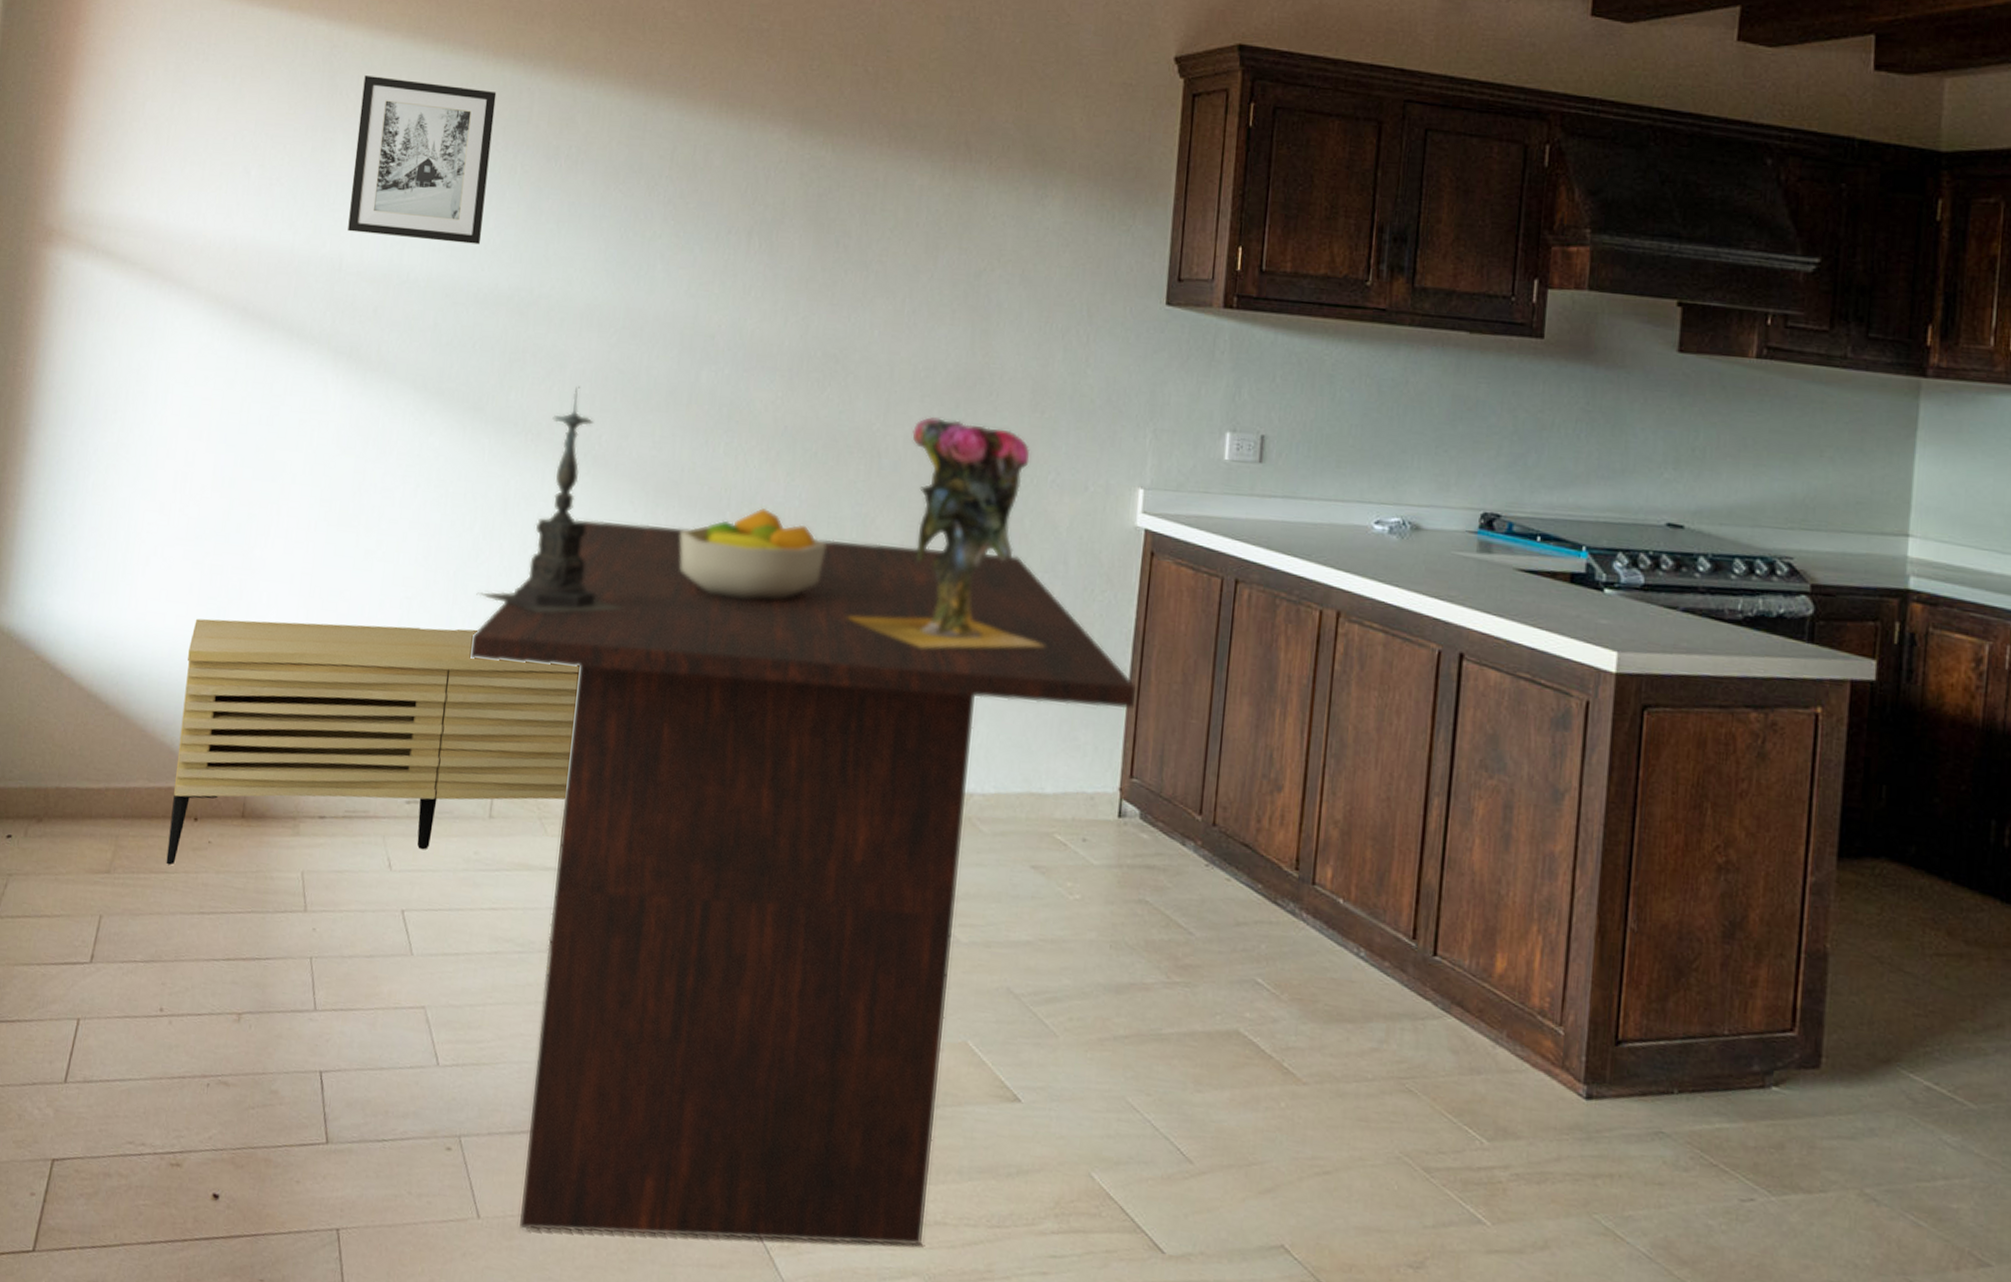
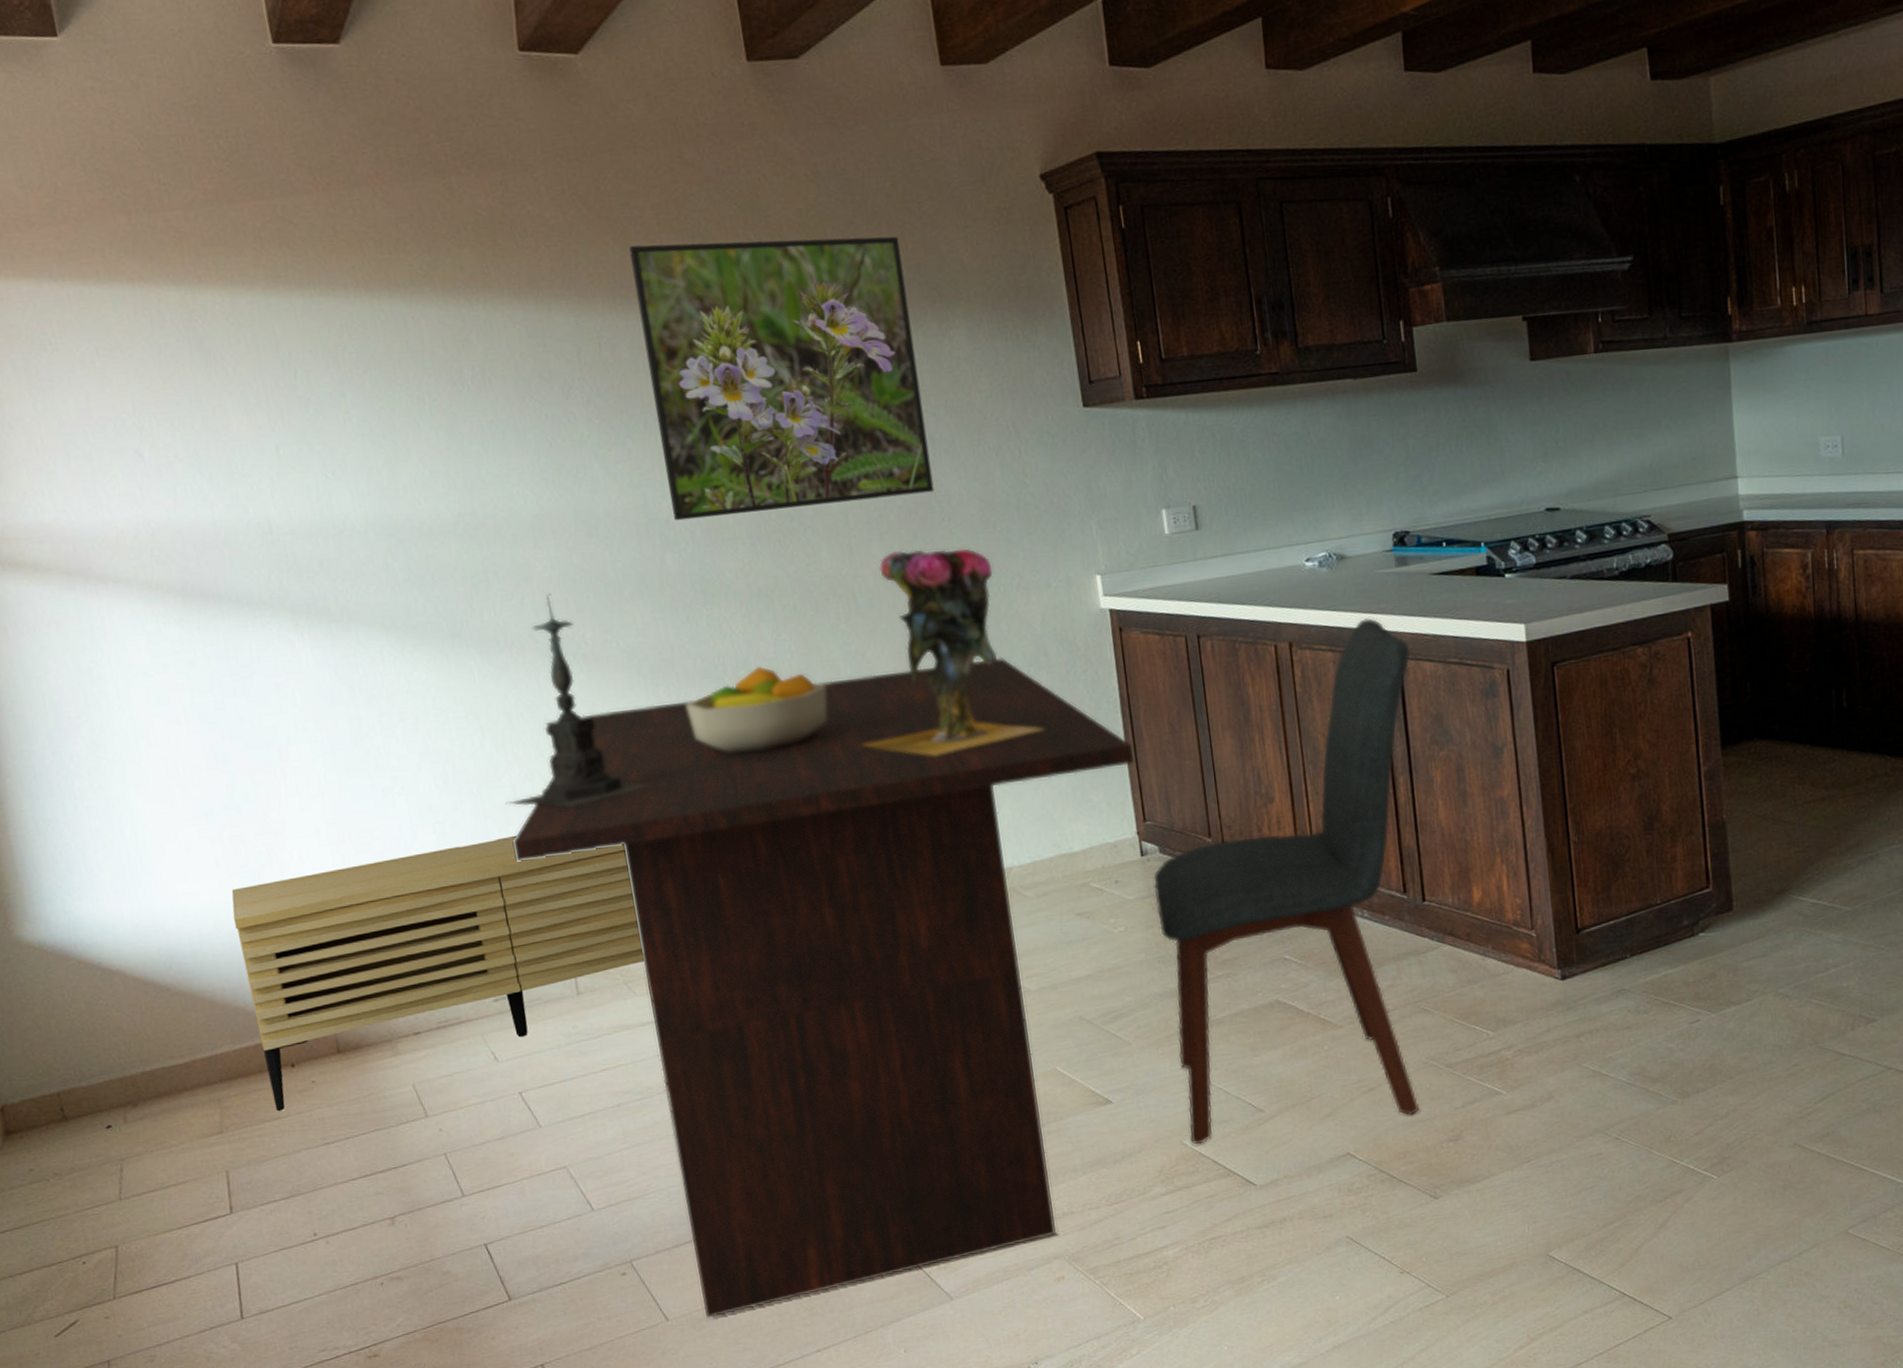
wall art: present [347,75,497,245] -> none [234,327,408,494]
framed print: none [720,57,1015,363] -> present [629,236,934,521]
chair: none [1100,603,1476,1221] -> present [1153,618,1420,1145]

